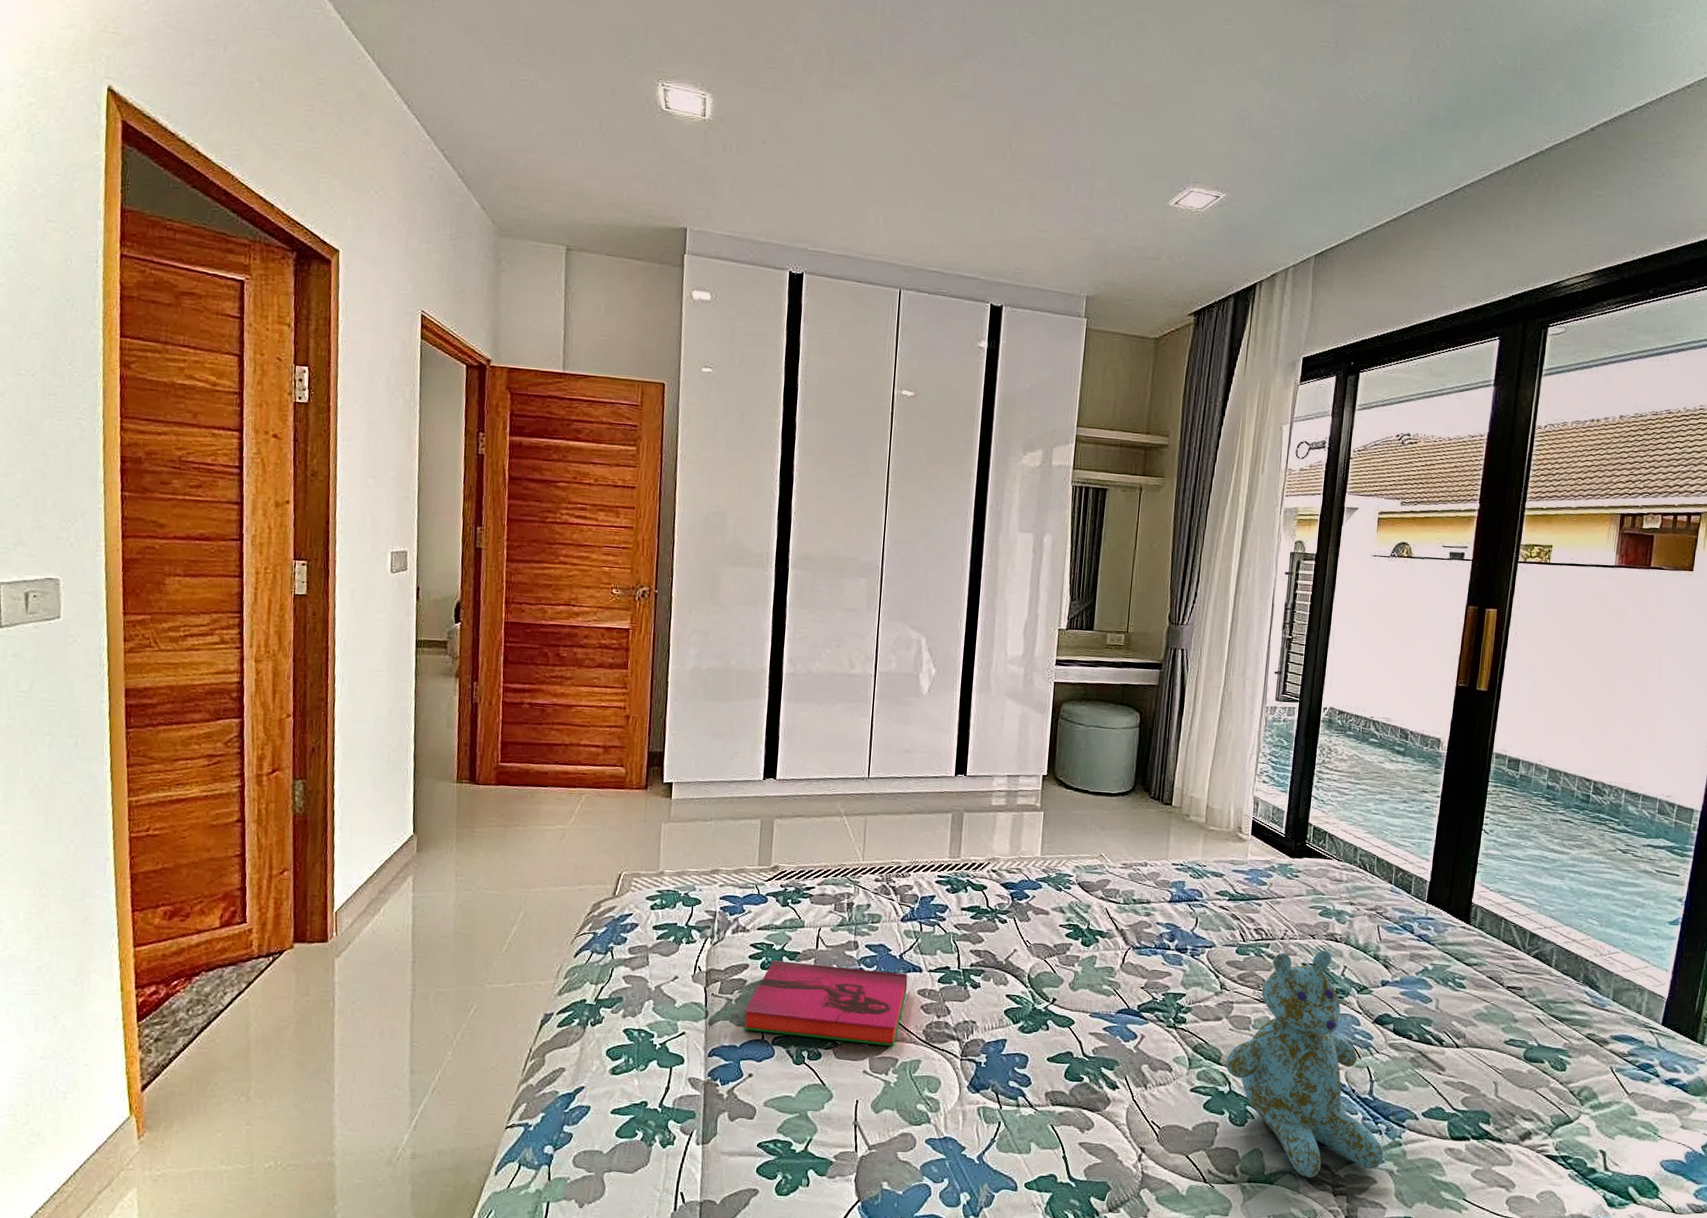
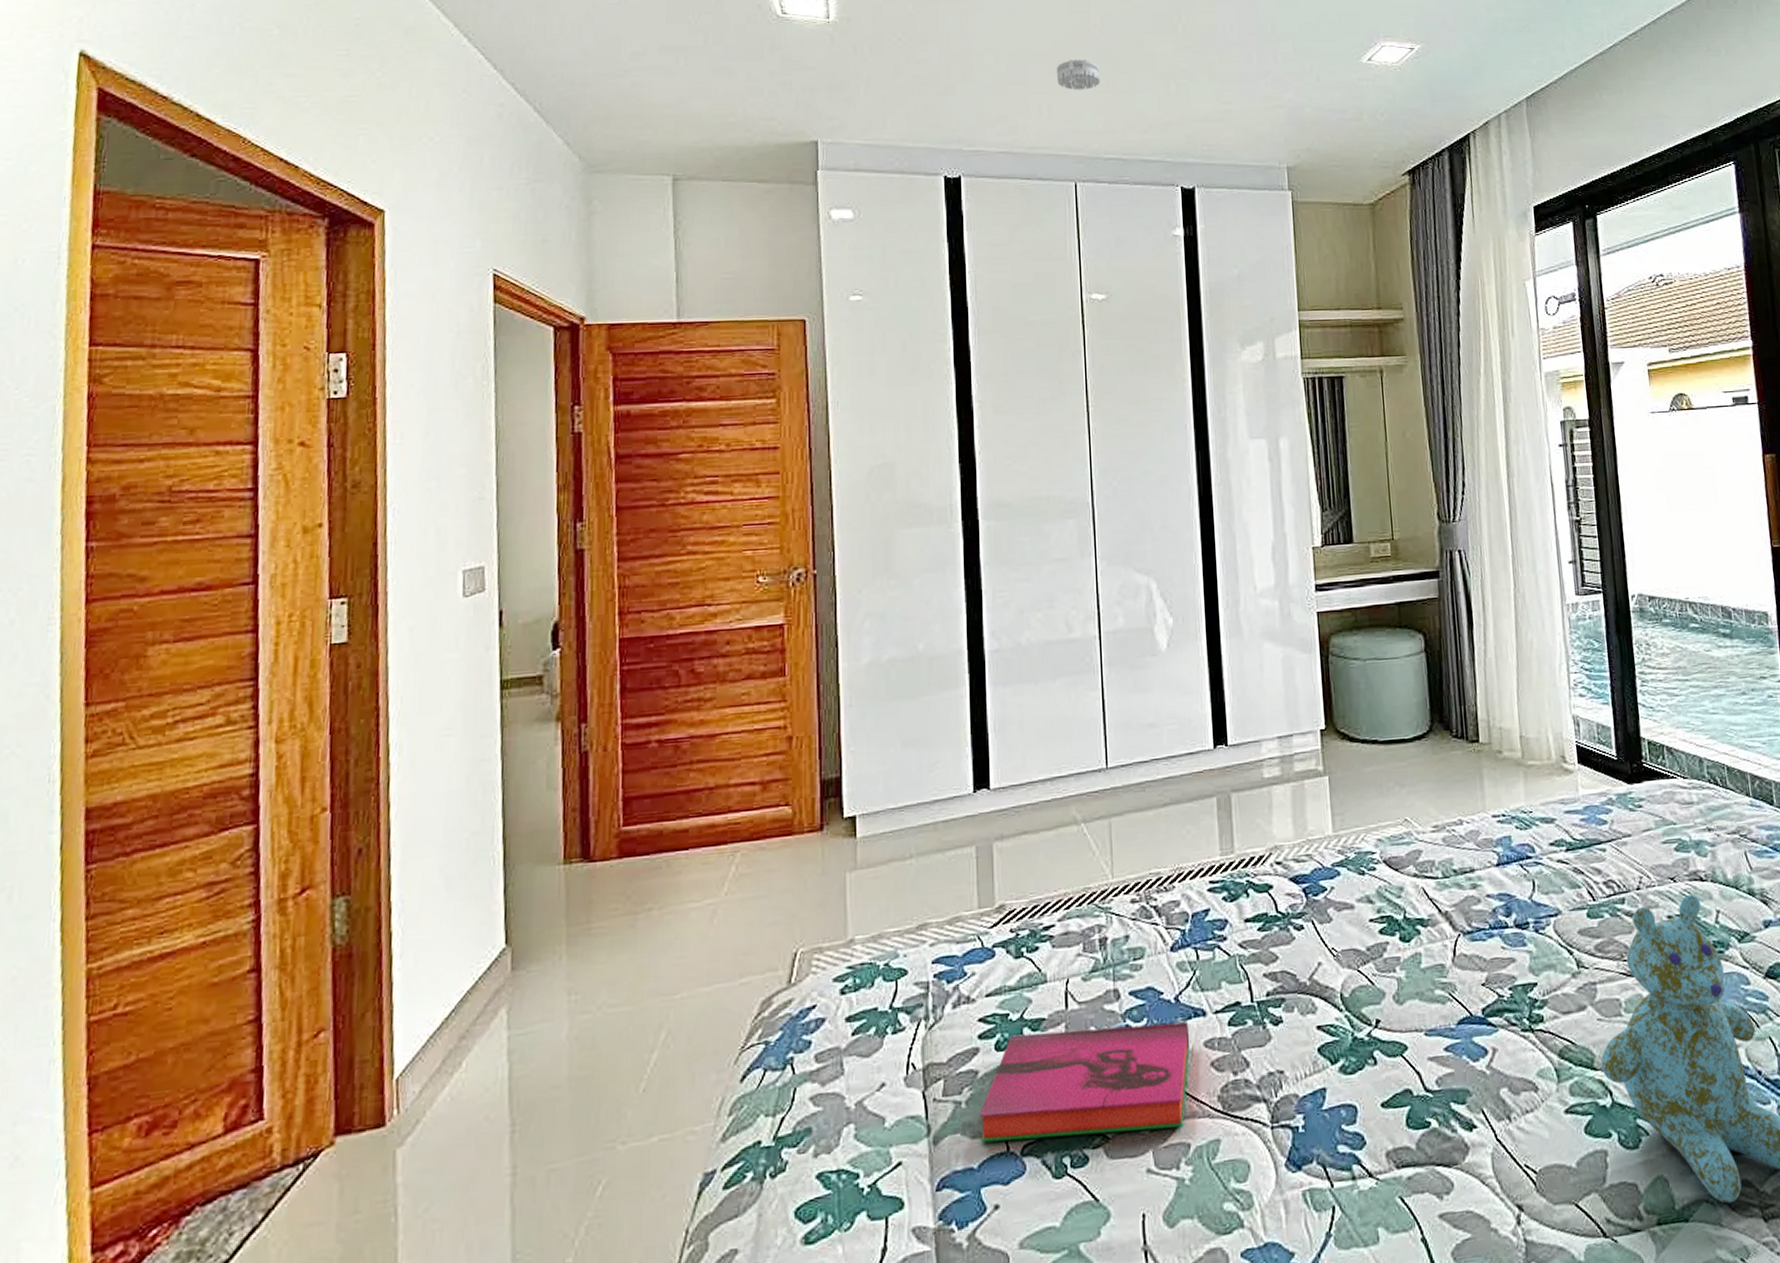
smoke detector: none [895,176,934,206] -> present [1056,60,1101,90]

